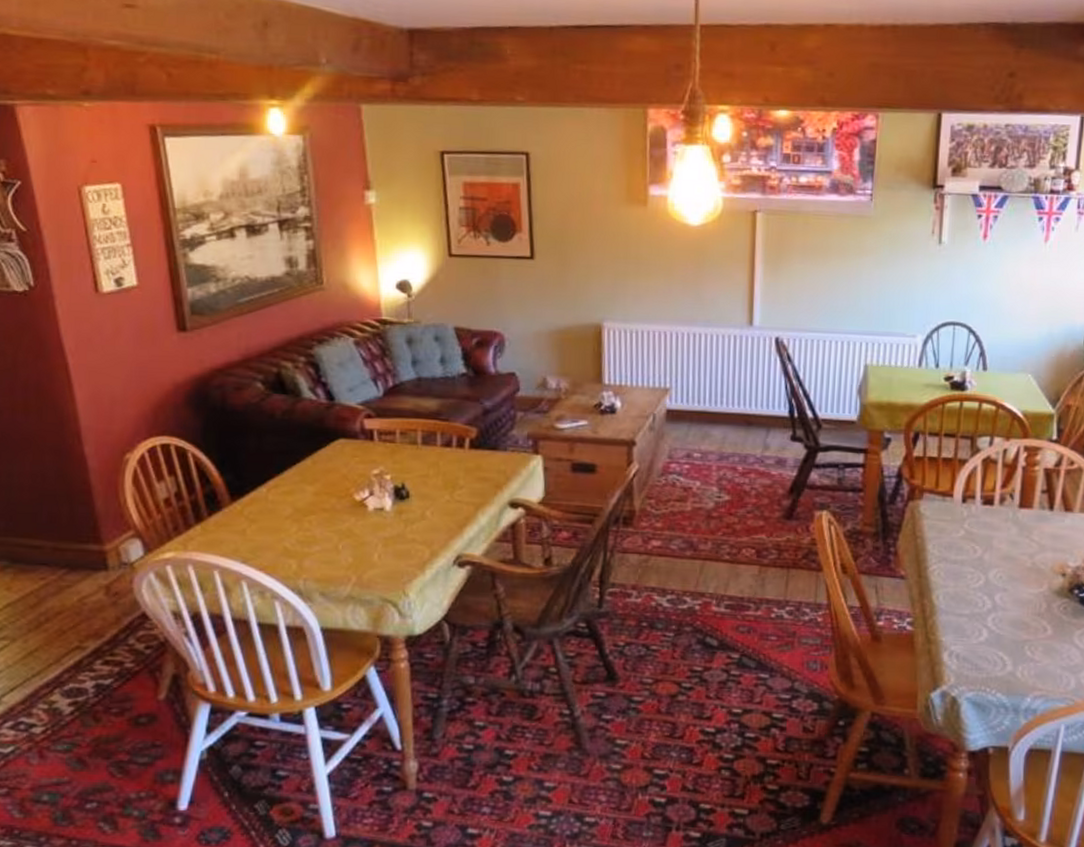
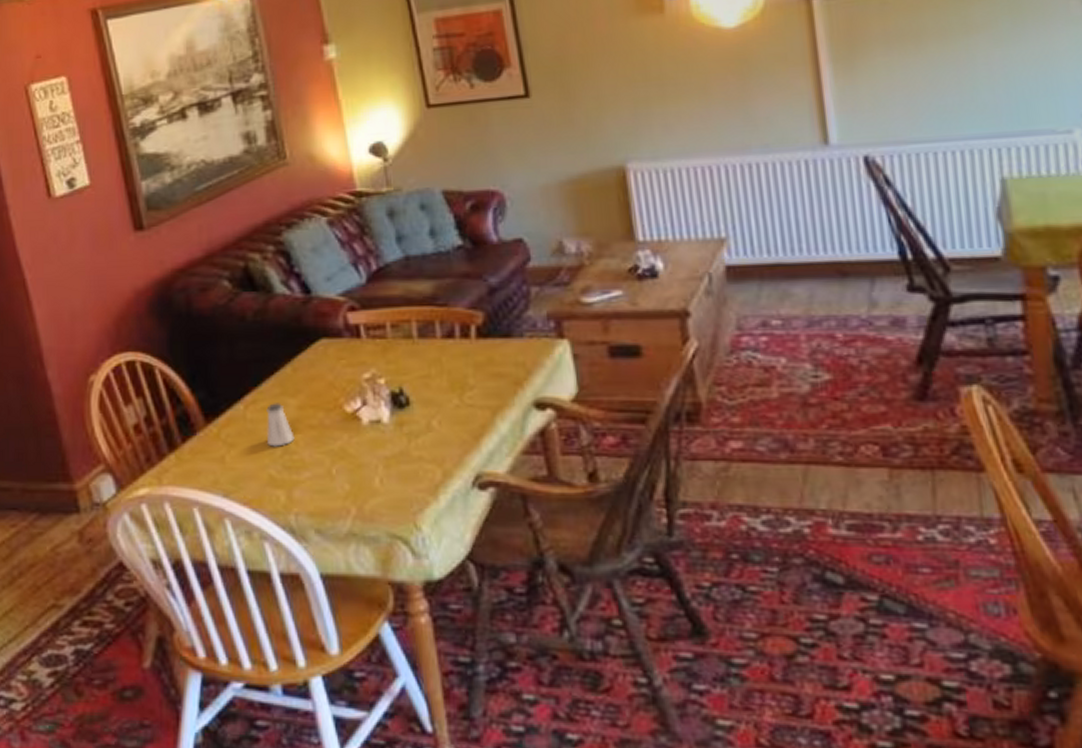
saltshaker: none [284,488,309,525] -> present [266,403,295,447]

